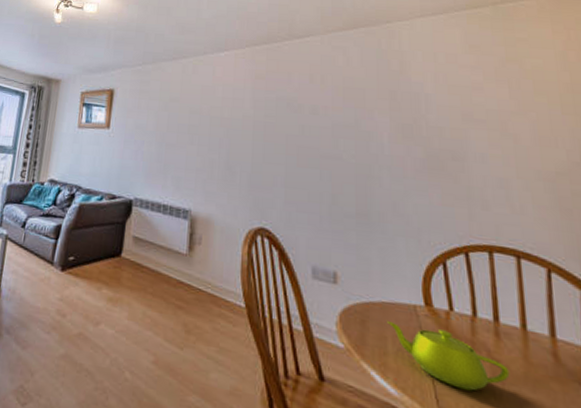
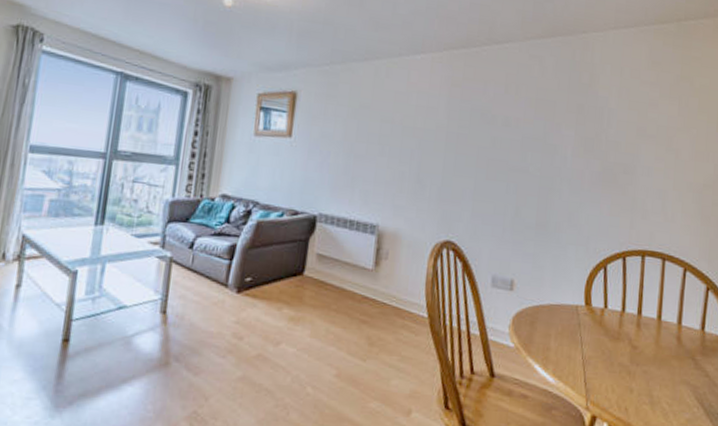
teapot: present [387,320,510,391] -> none [553,320,644,373]

